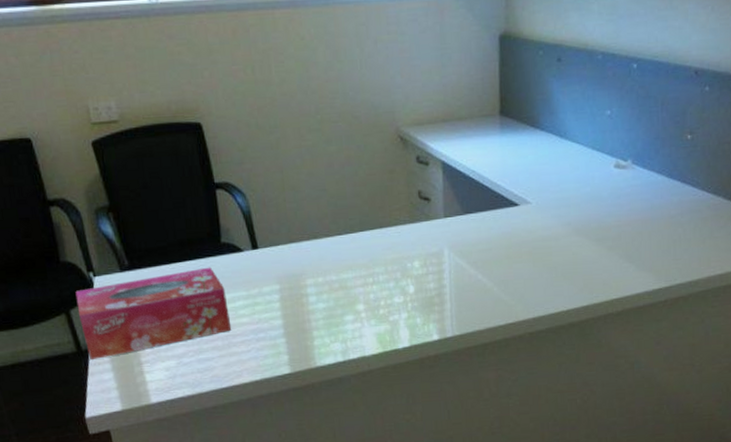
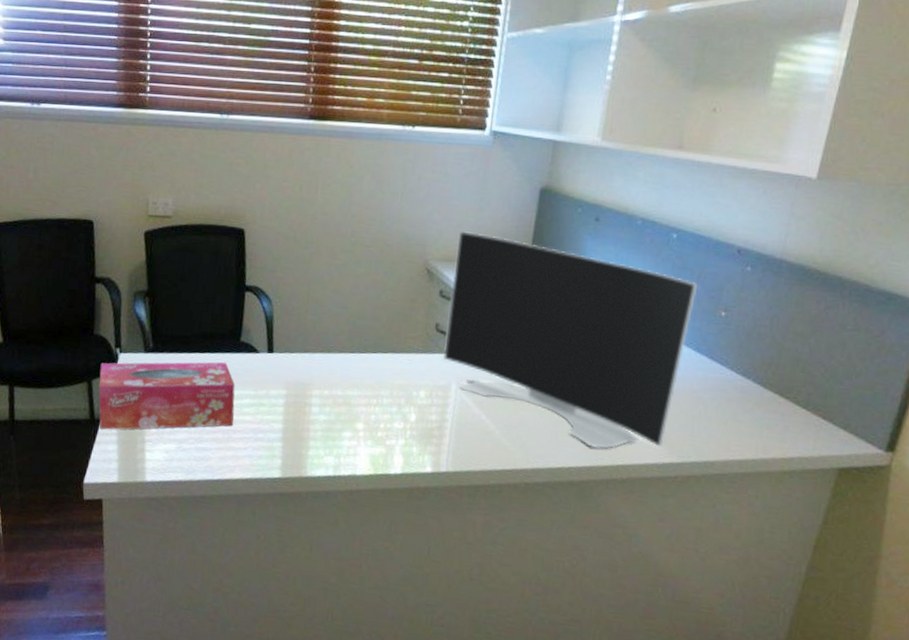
computer monitor: none [425,91,663,287] -> present [443,231,698,448]

